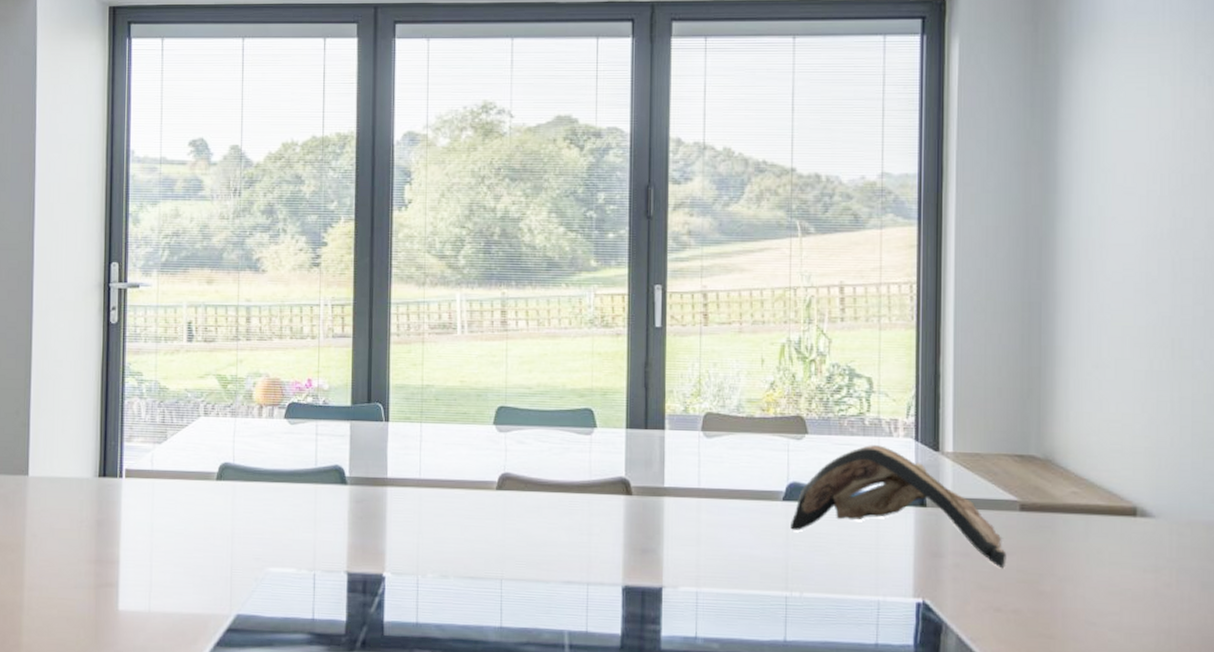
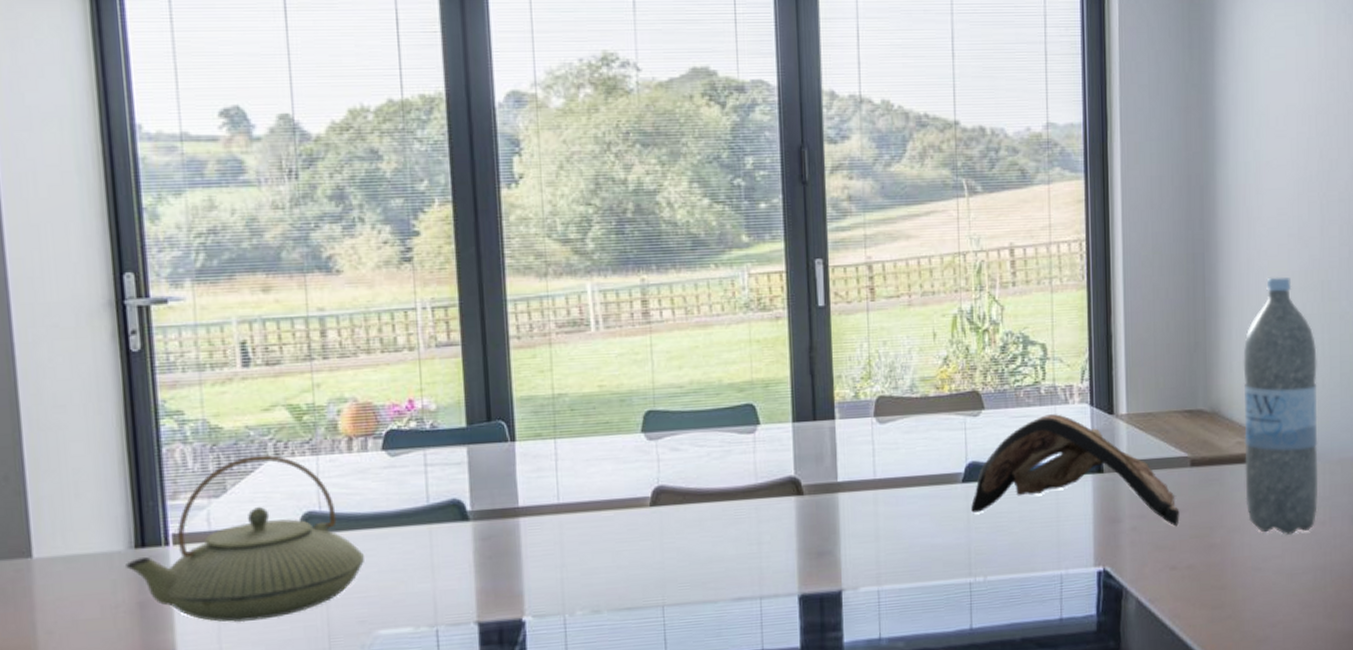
teapot: none [91,413,263,547] -> present [126,454,364,623]
water bottle: none [1080,331,1165,593] -> present [1243,276,1318,535]

